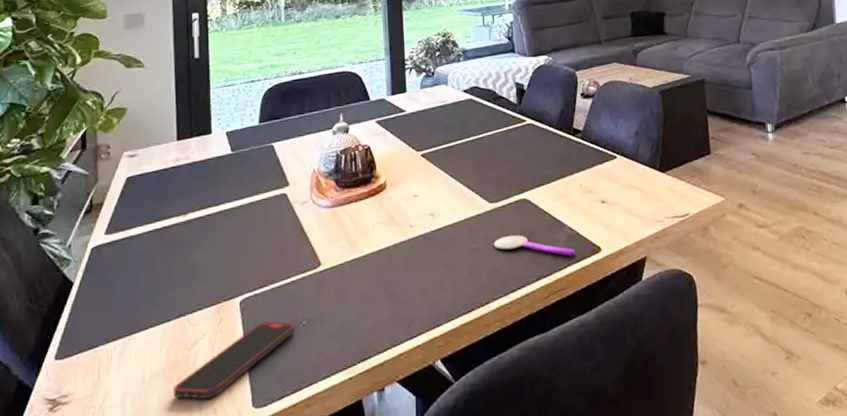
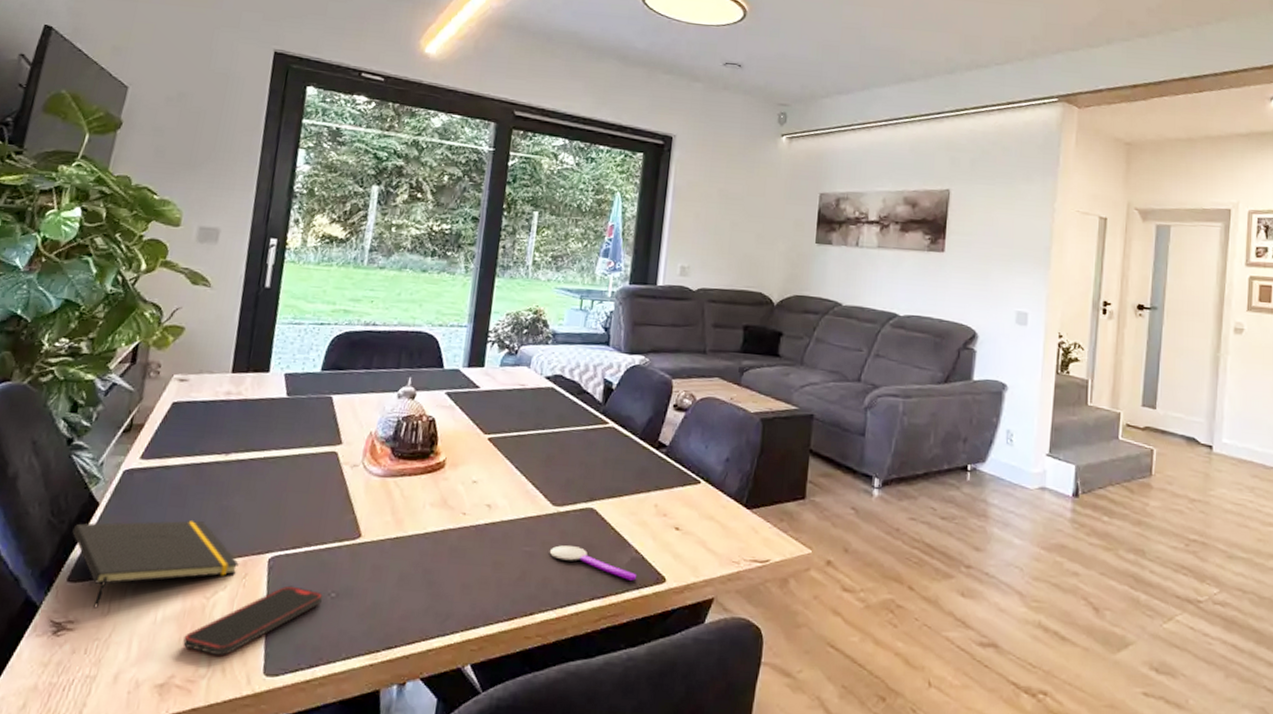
notepad: none [52,280,214,379] -> present [72,521,240,609]

